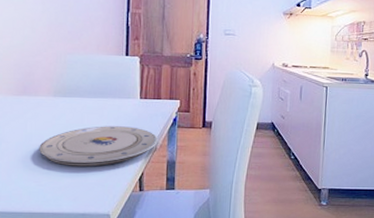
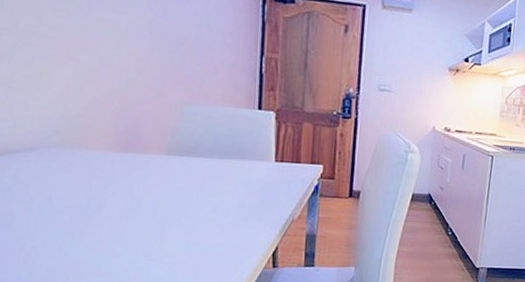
plate: present [39,126,158,167] -> none [149,192,296,239]

